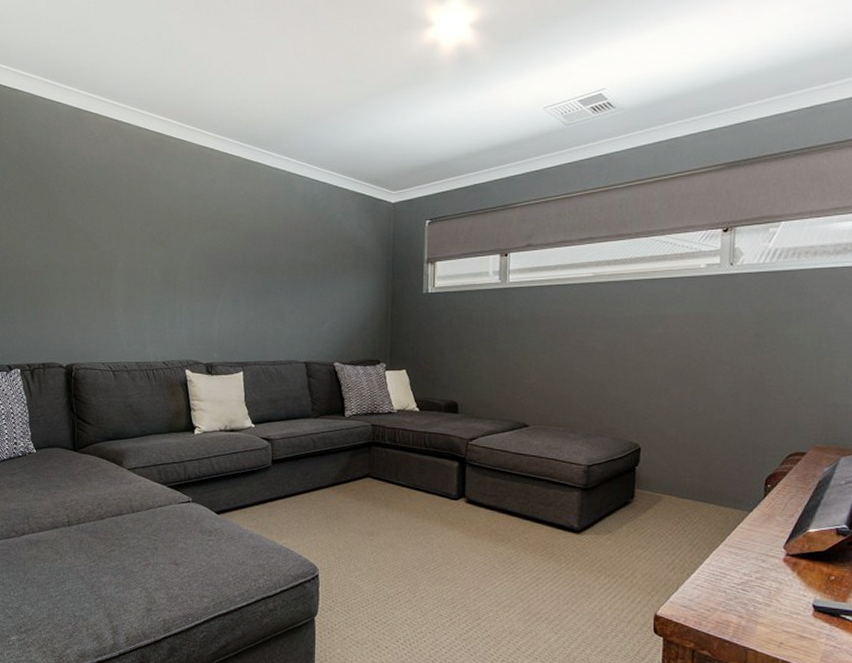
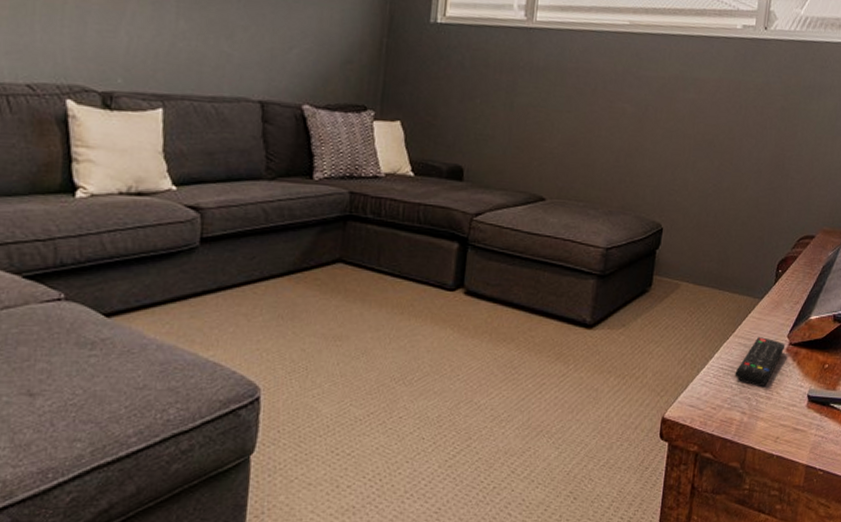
remote control: none [728,547,782,593] -> present [734,337,786,386]

